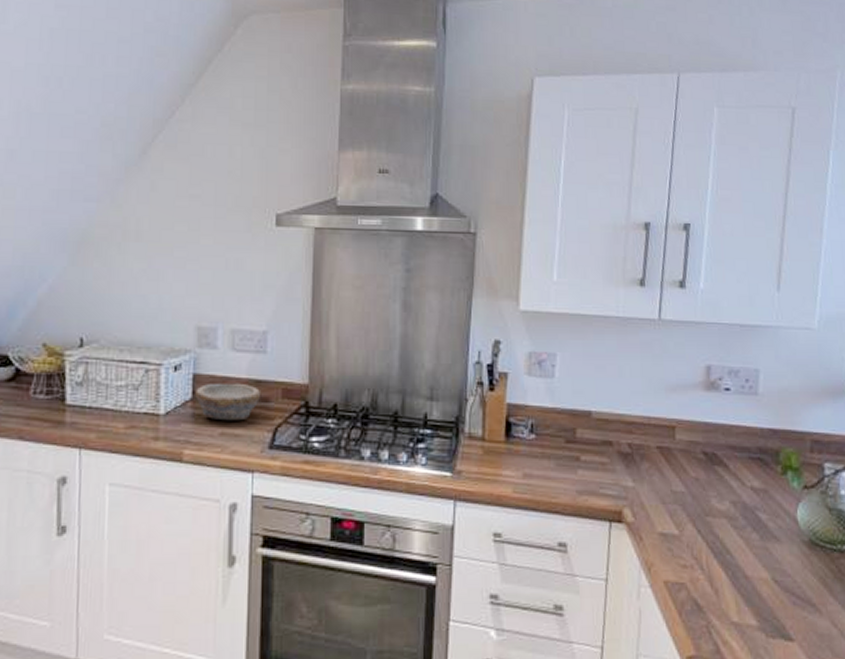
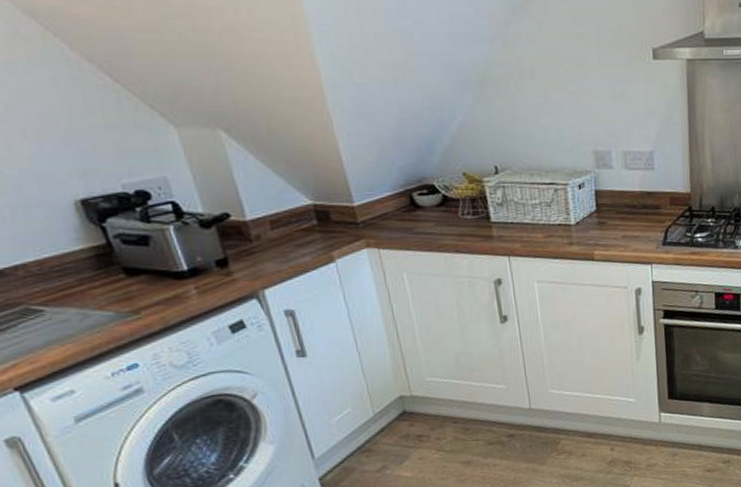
bowl: present [195,383,262,421] -> none [599,195,653,226]

